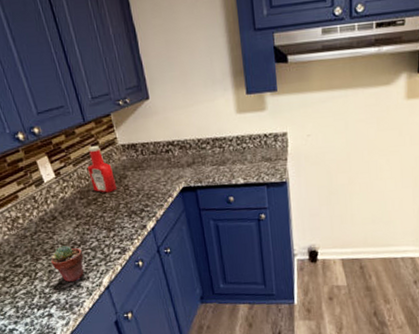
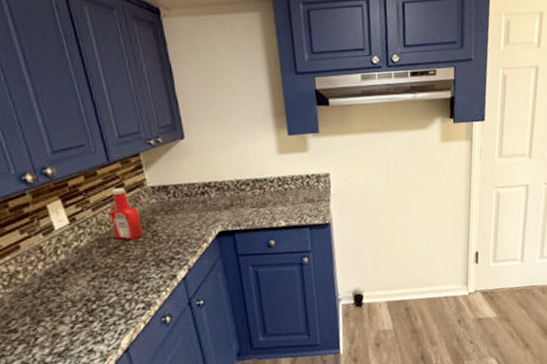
potted succulent: present [51,245,84,283] -> none [57,303,99,348]

